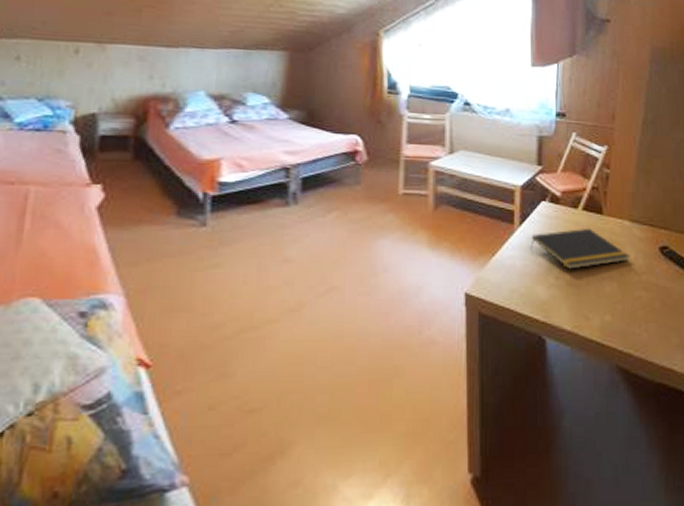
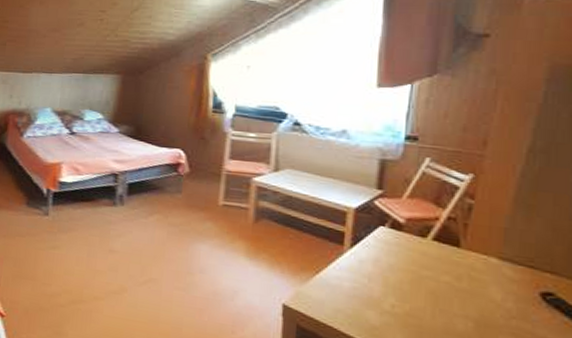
notepad: present [530,227,630,269] -> none [361,258,495,302]

